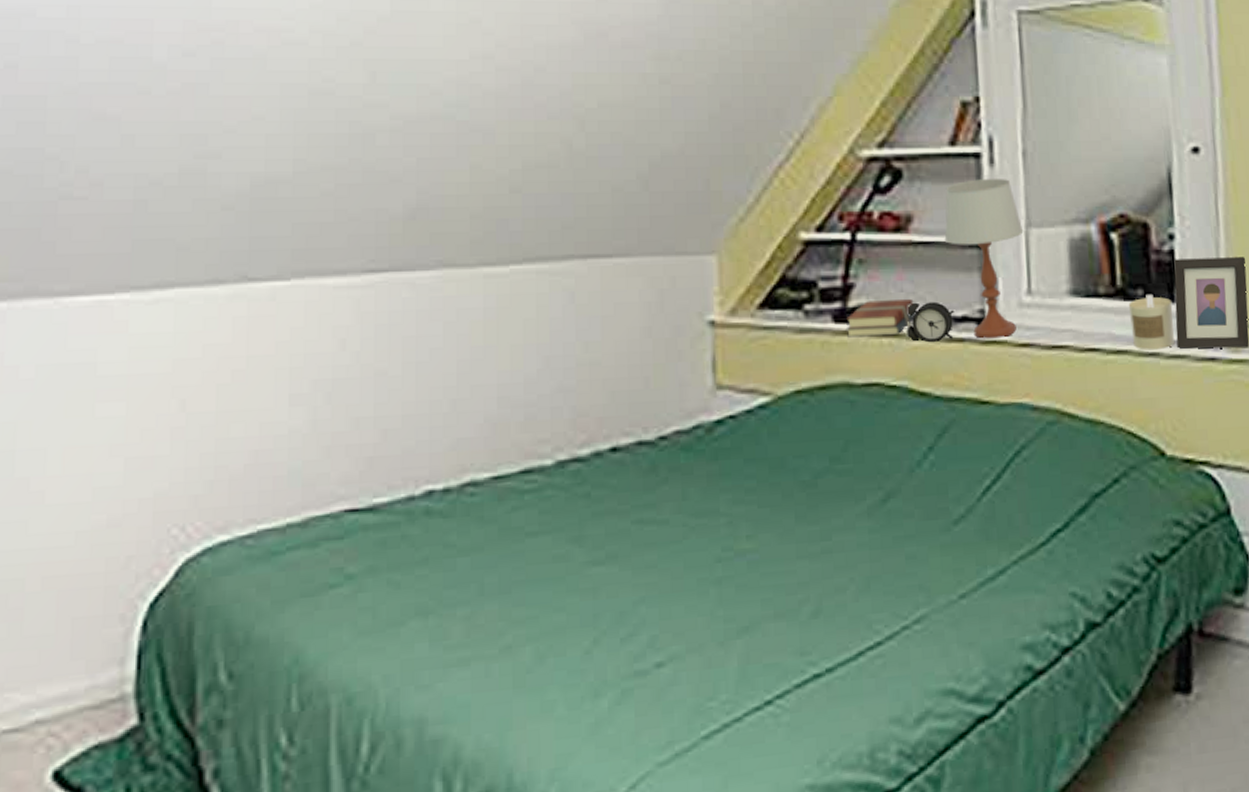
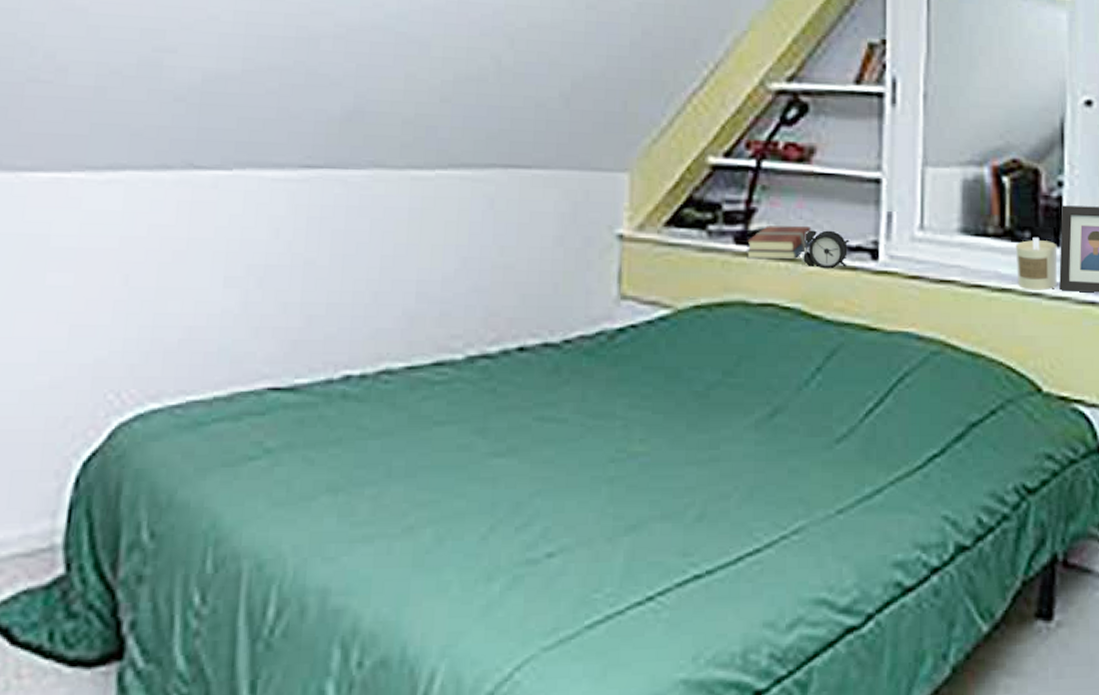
table lamp: present [944,179,1024,339] -> none [844,117,920,269]

